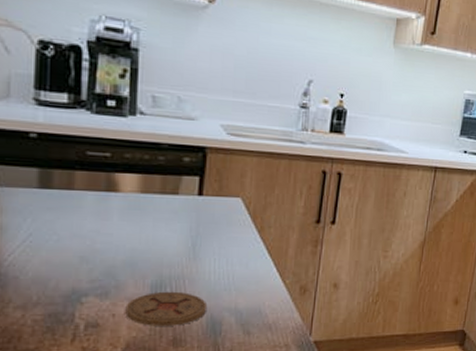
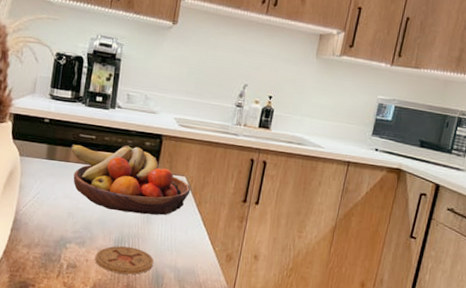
fruit bowl: none [75,163,249,249] -> present [71,144,191,215]

